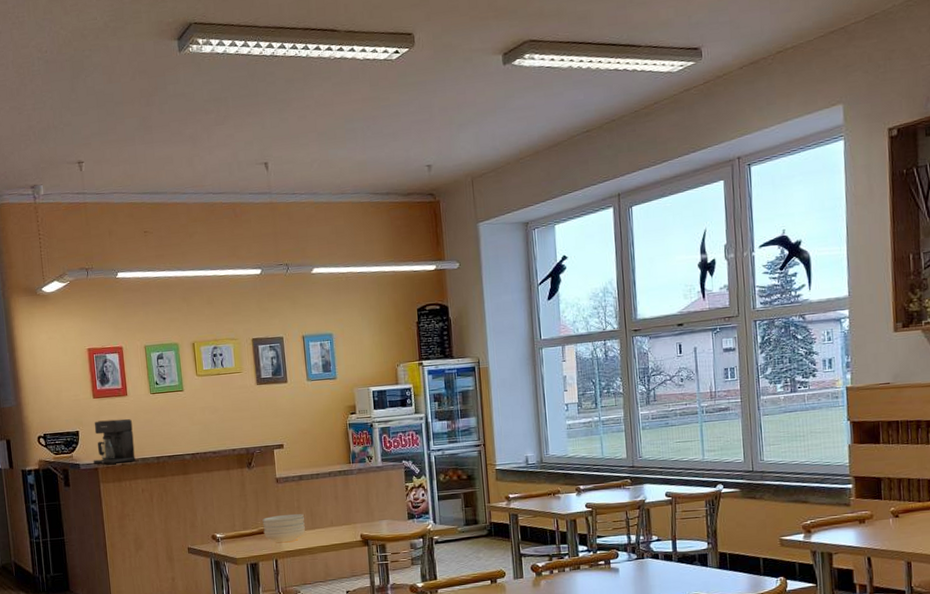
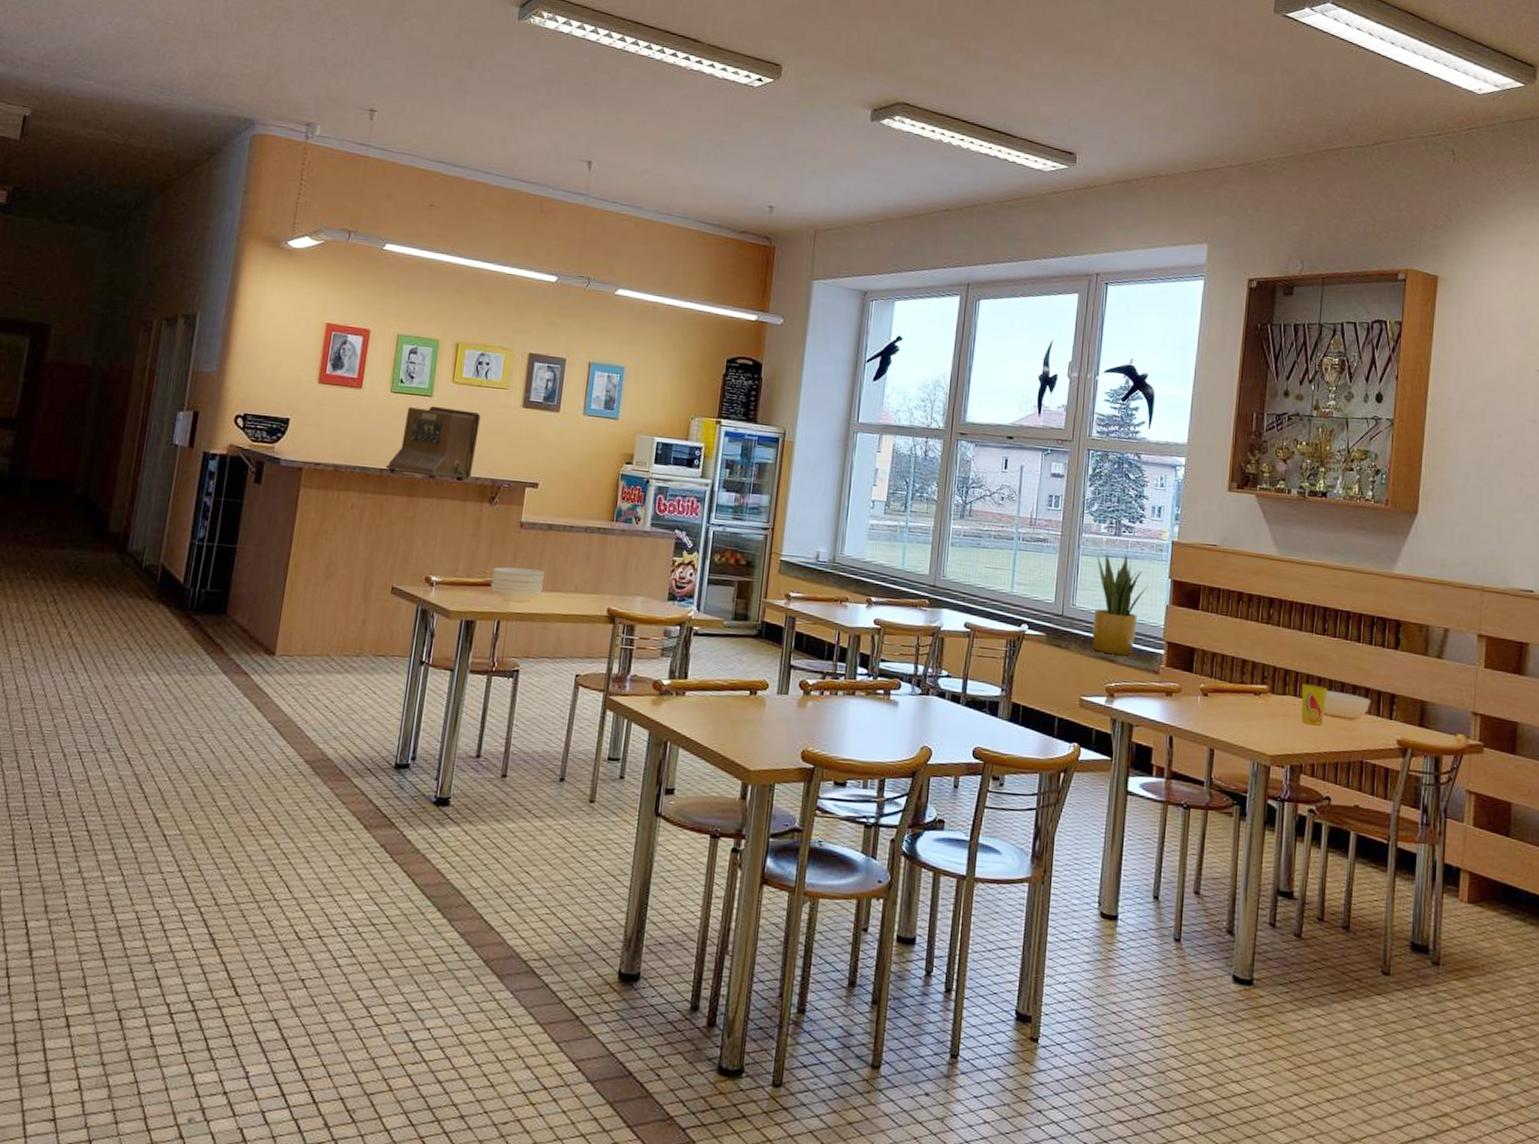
coffee maker: present [93,418,136,465] -> none [298,411,360,469]
cash register: none [160,396,229,459] -> present [385,405,481,481]
planter: none [777,405,830,497] -> present [1092,552,1149,656]

